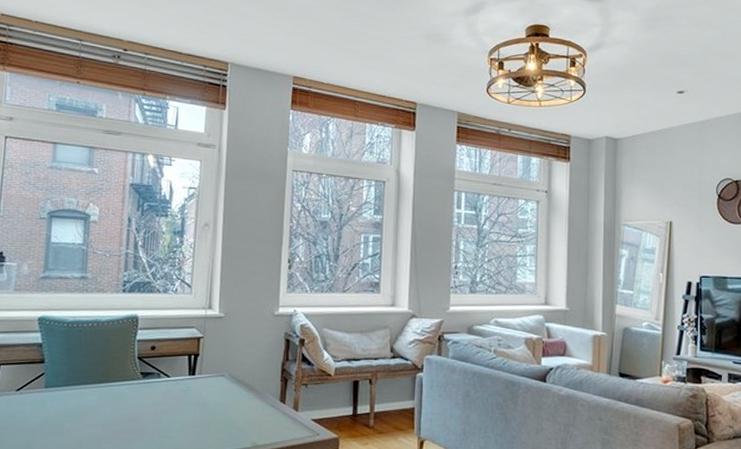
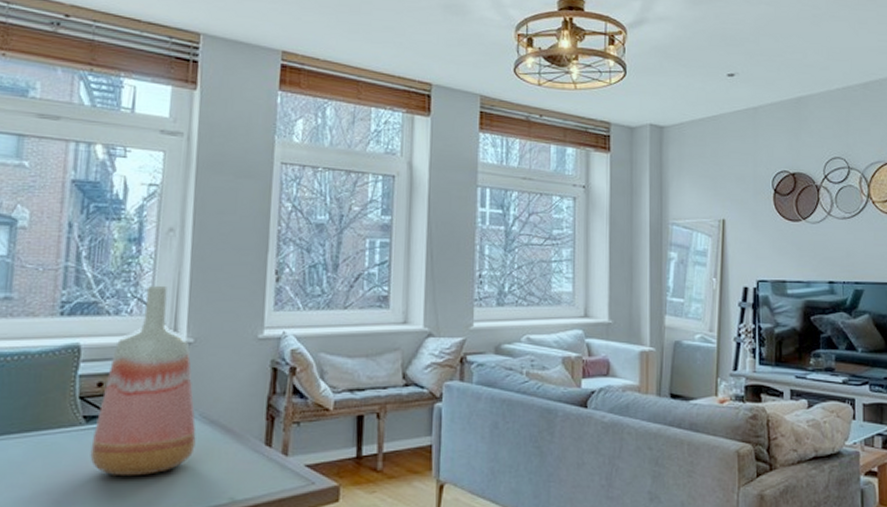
vase: none [146,269,227,422] -> present [90,285,197,477]

